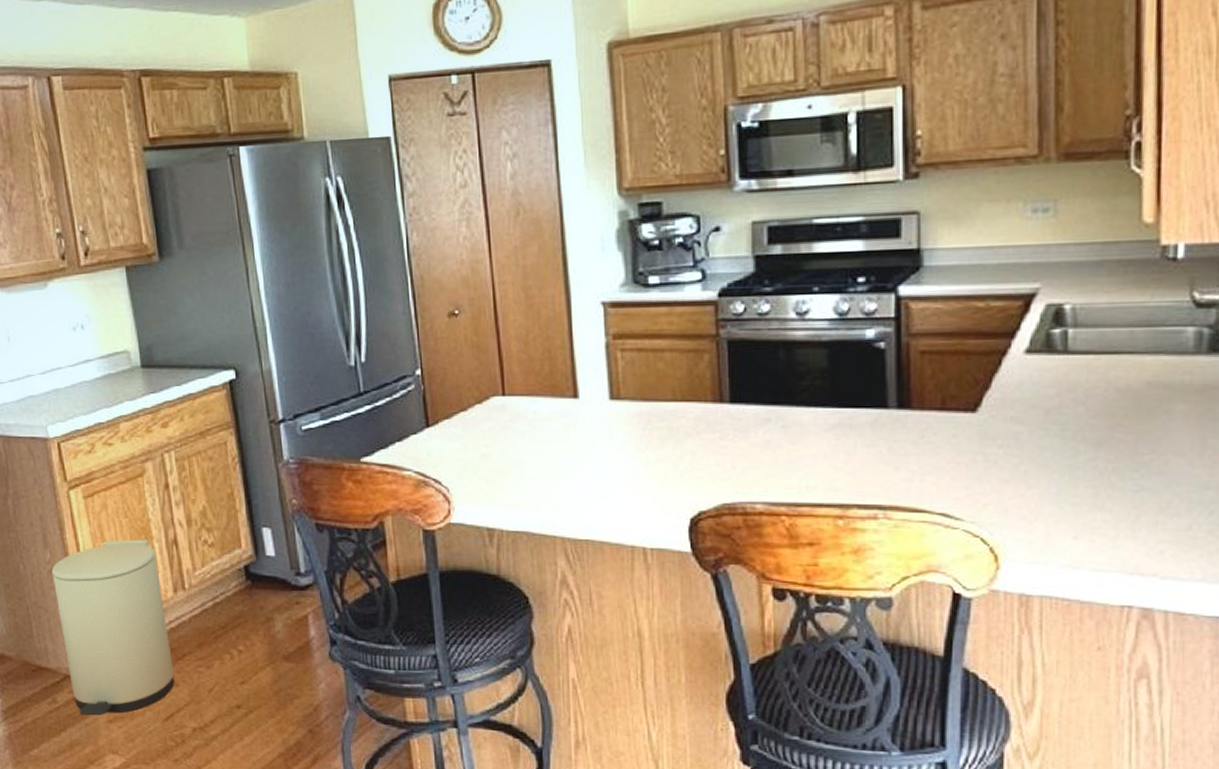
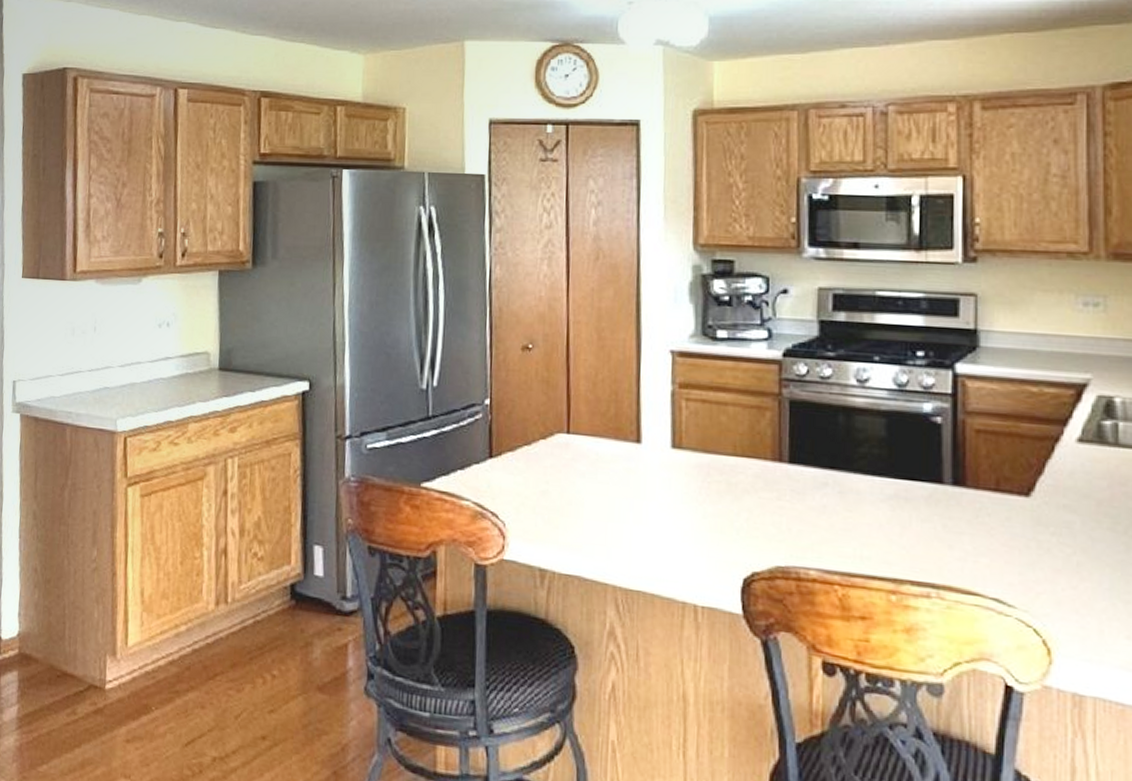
pedal bin: present [51,539,175,716] -> none [94,542,204,733]

